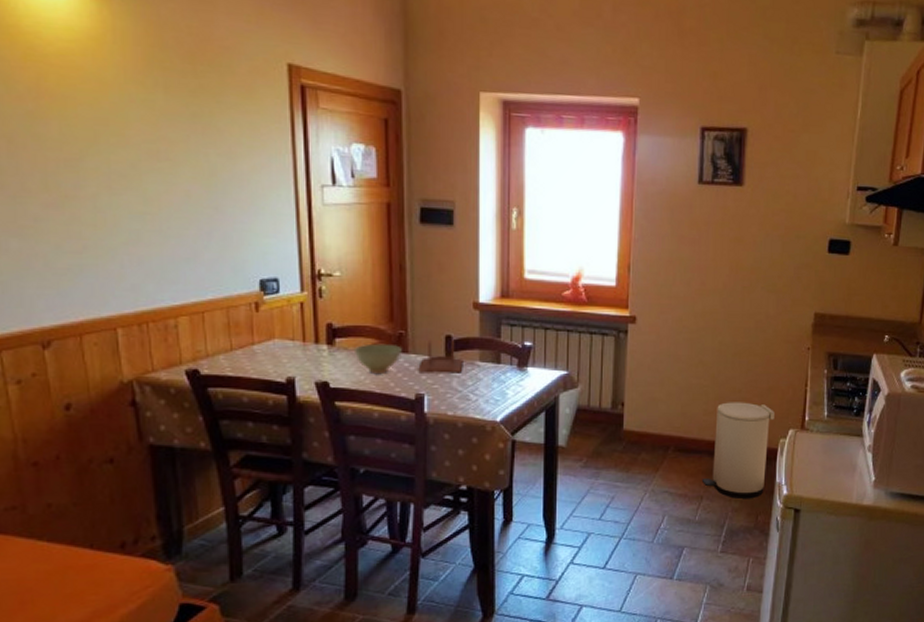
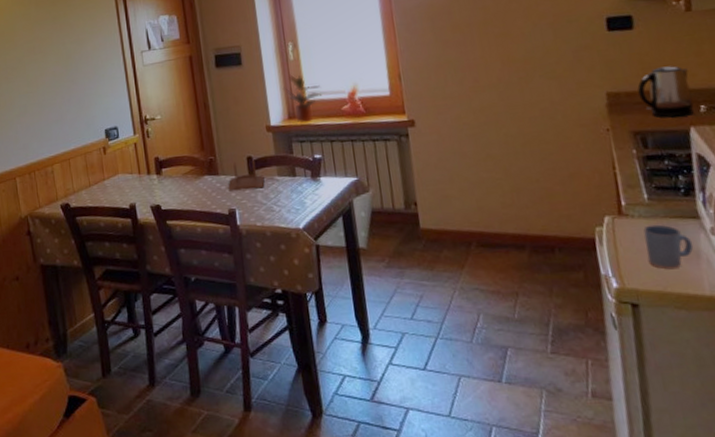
bowl: present [353,343,402,373] -> none [176,169,214,195]
potted plant: none [498,246,543,305] -> present [282,74,323,124]
pedal bin: present [701,402,775,498] -> none [513,191,589,294]
mug: none [815,439,853,480] -> present [643,224,694,270]
kettle: none [840,295,883,344] -> present [637,66,695,118]

